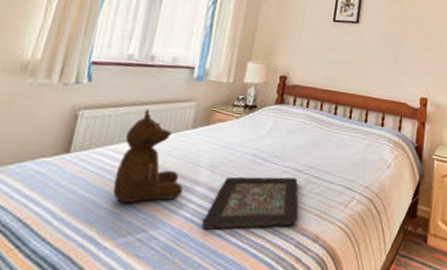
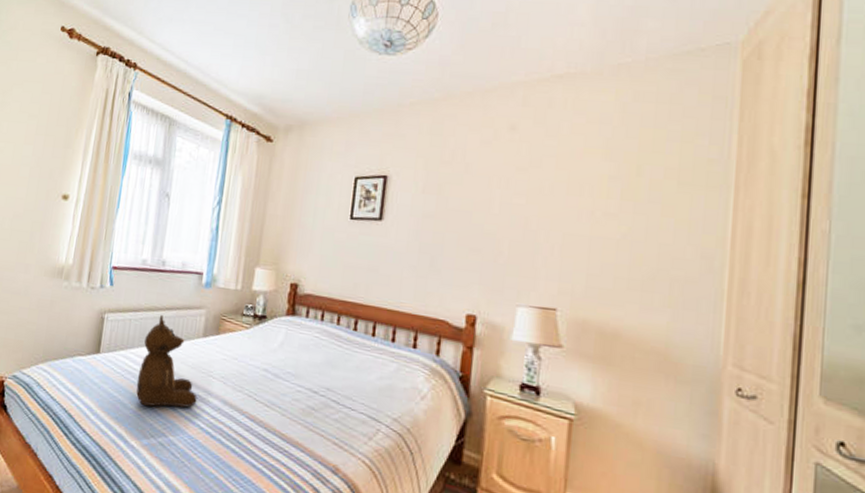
decorative tray: present [202,176,299,230] -> none [216,391,316,452]

